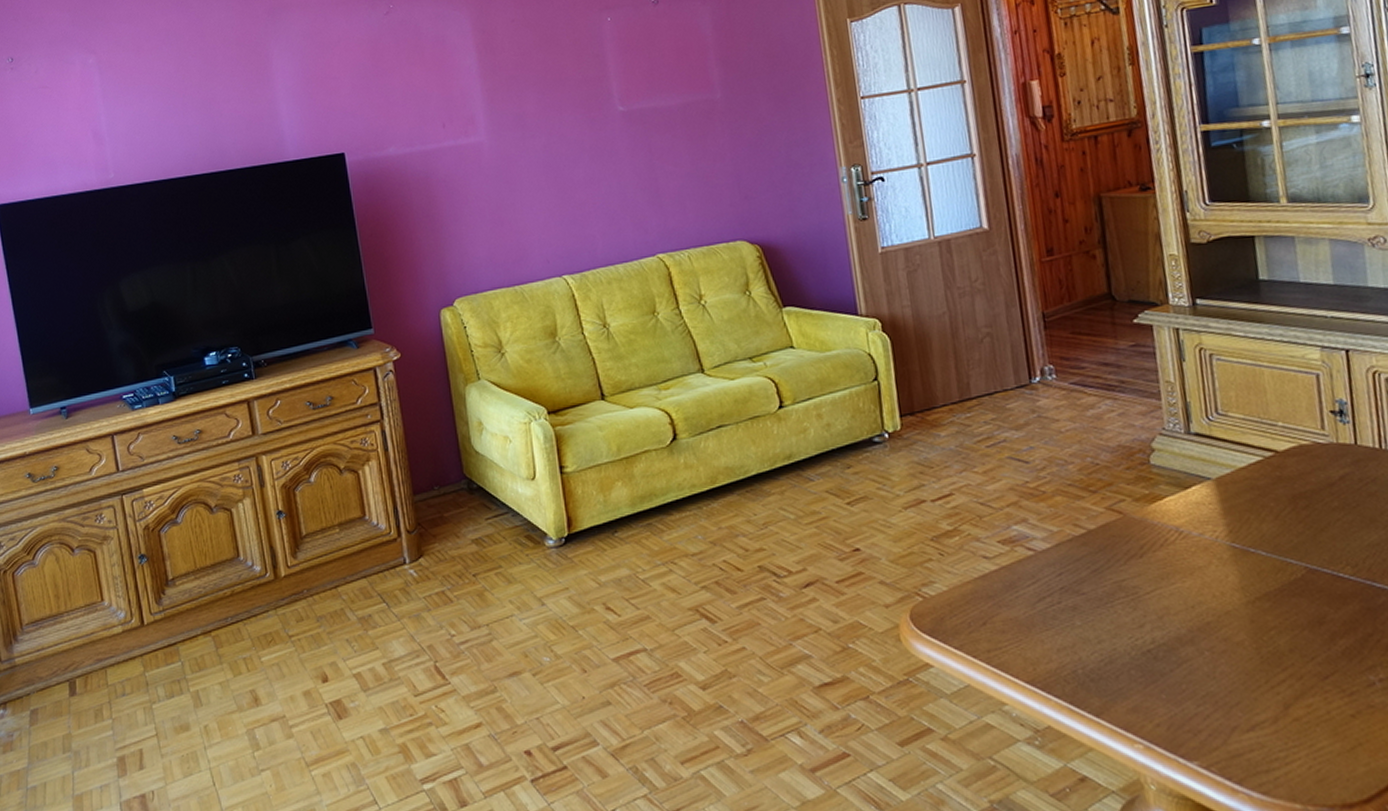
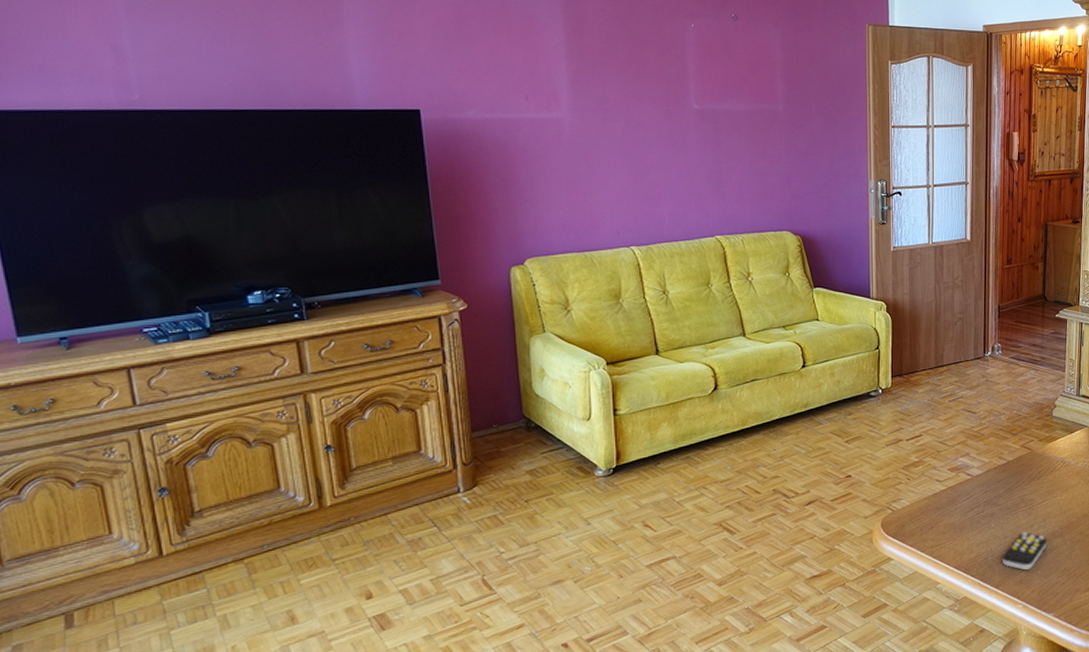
remote control: none [1099,633,1172,693] -> present [1001,531,1048,571]

